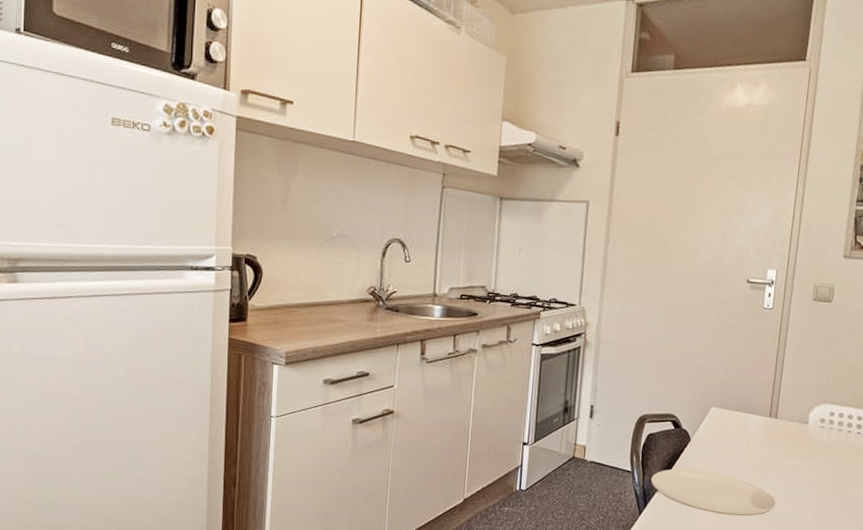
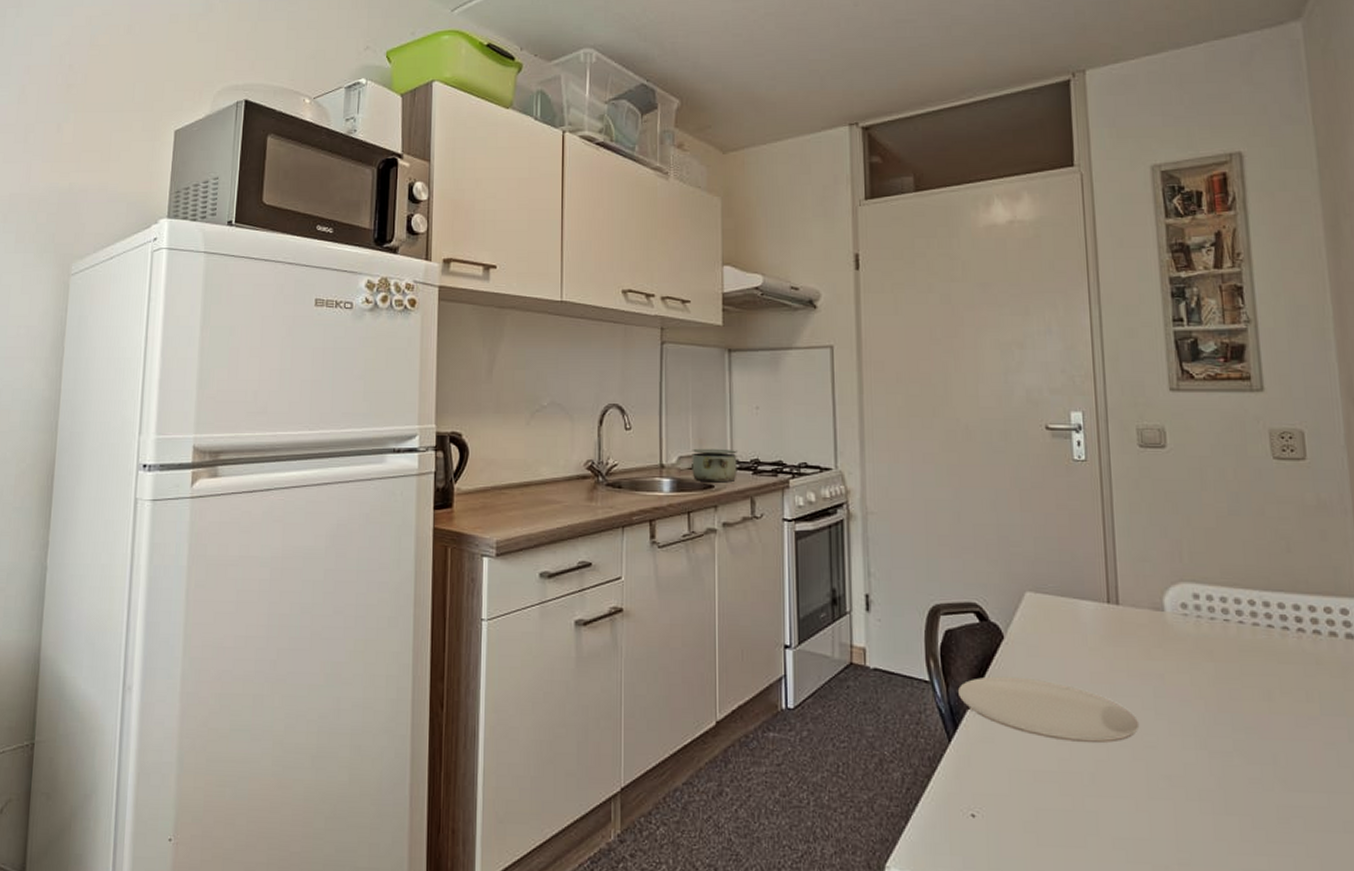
saucepan: none [460,281,500,312] -> present [692,448,737,483]

